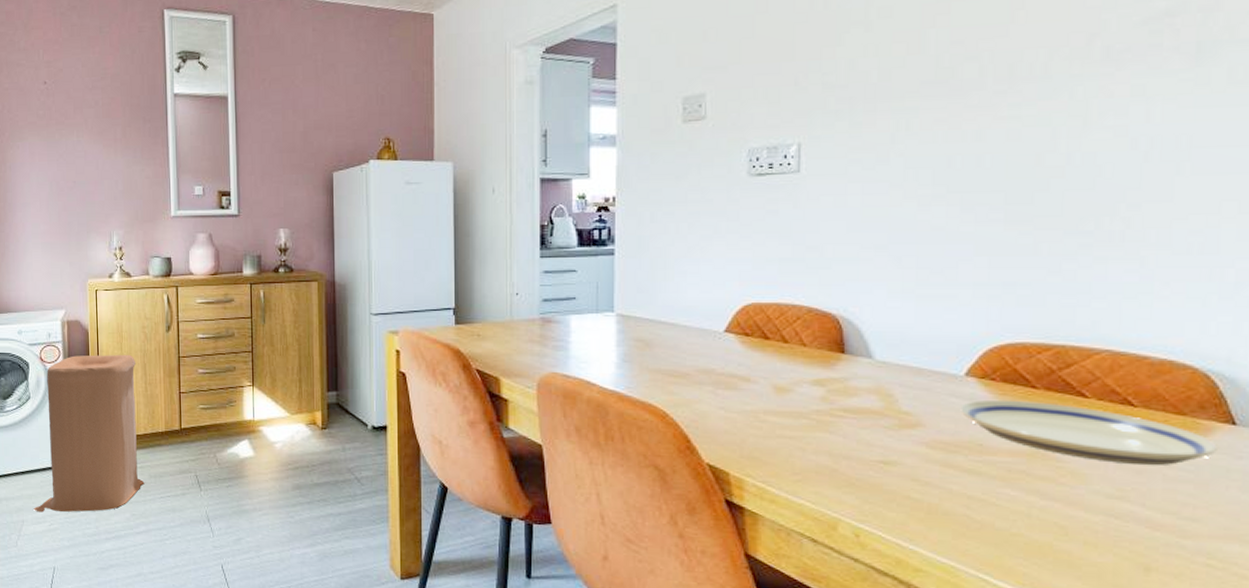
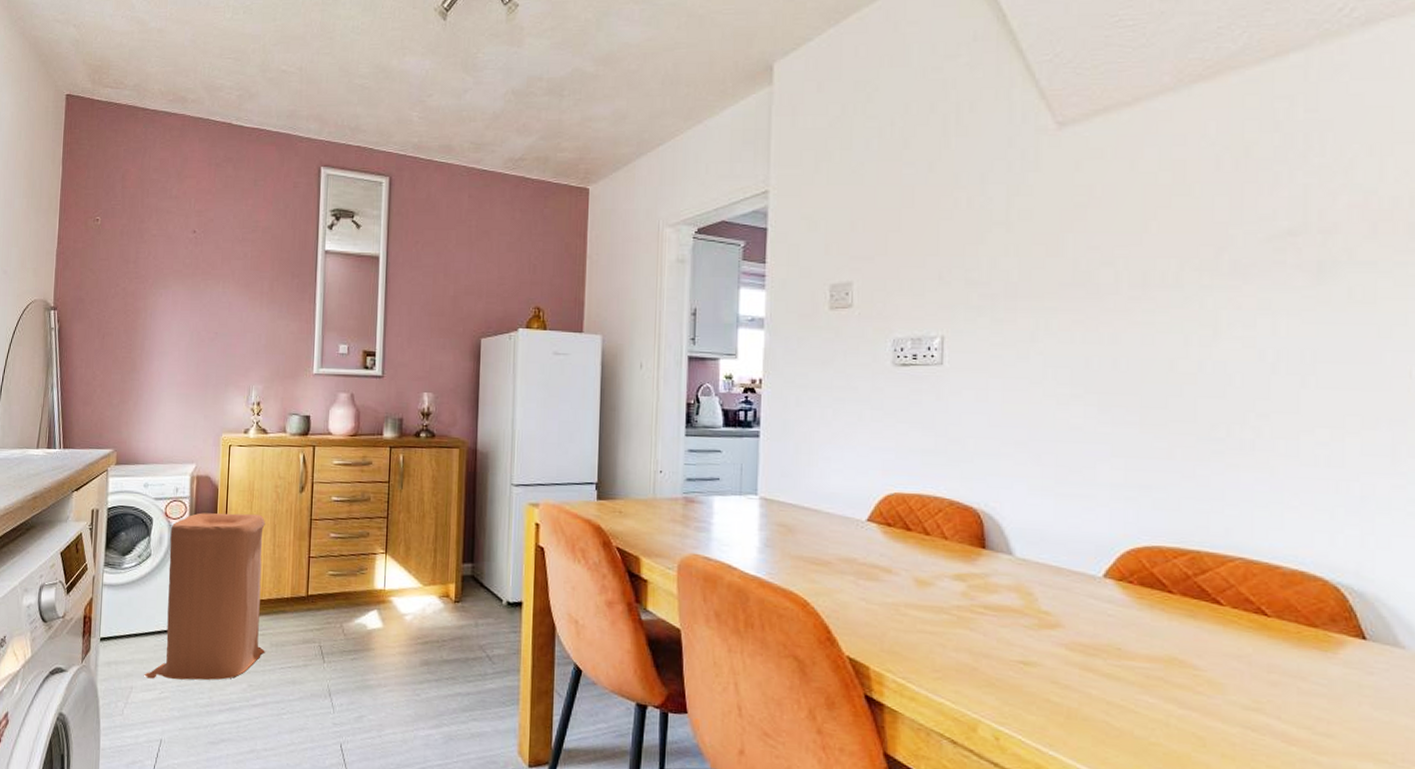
plate: present [960,399,1217,466] -> none [1099,603,1349,678]

